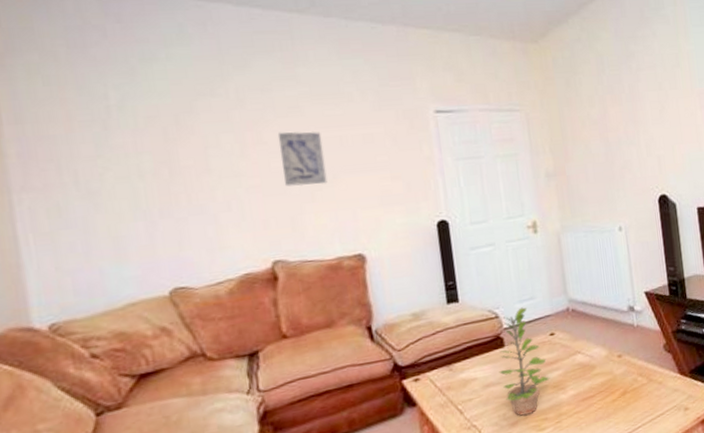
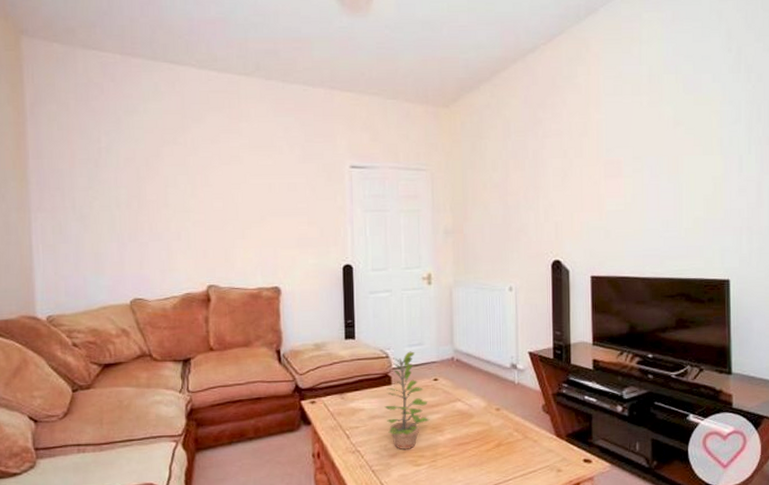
wall art: present [277,131,328,187] -> none [220,177,256,224]

